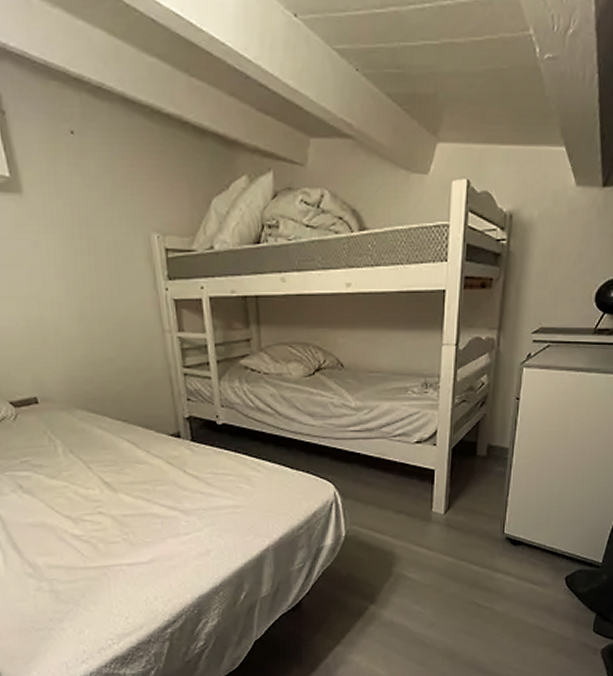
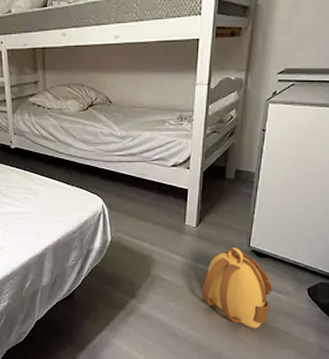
backpack: none [451,534,529,628] -> present [202,246,273,329]

